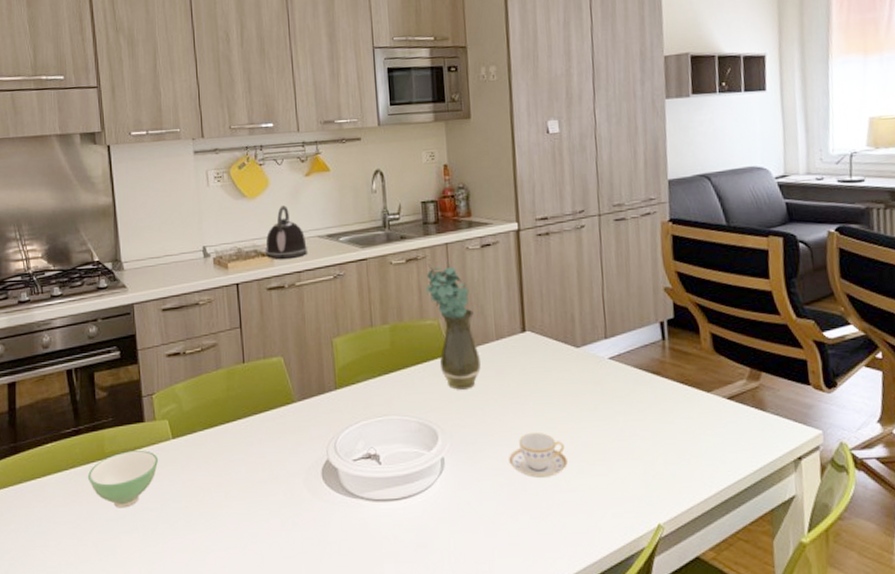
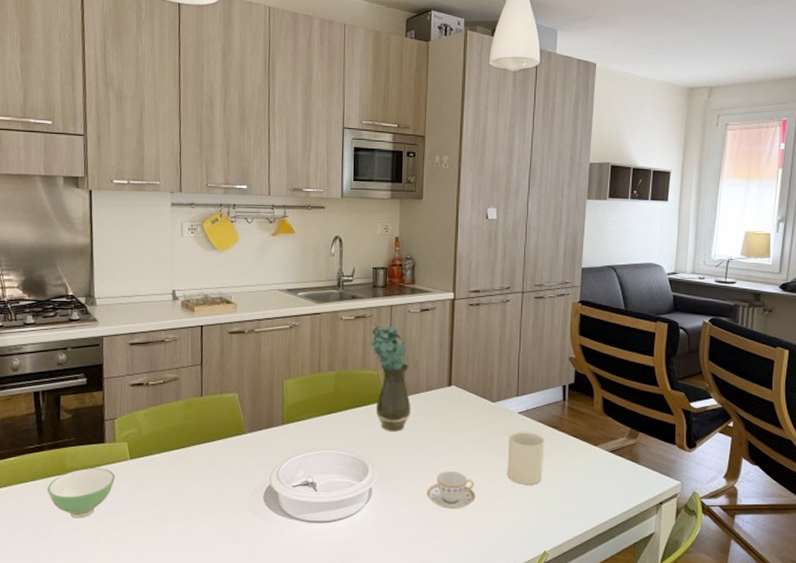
kettle: present [264,205,307,259] -> none [229,260,268,307]
mug: none [600,379,647,444] -> present [507,431,545,485]

